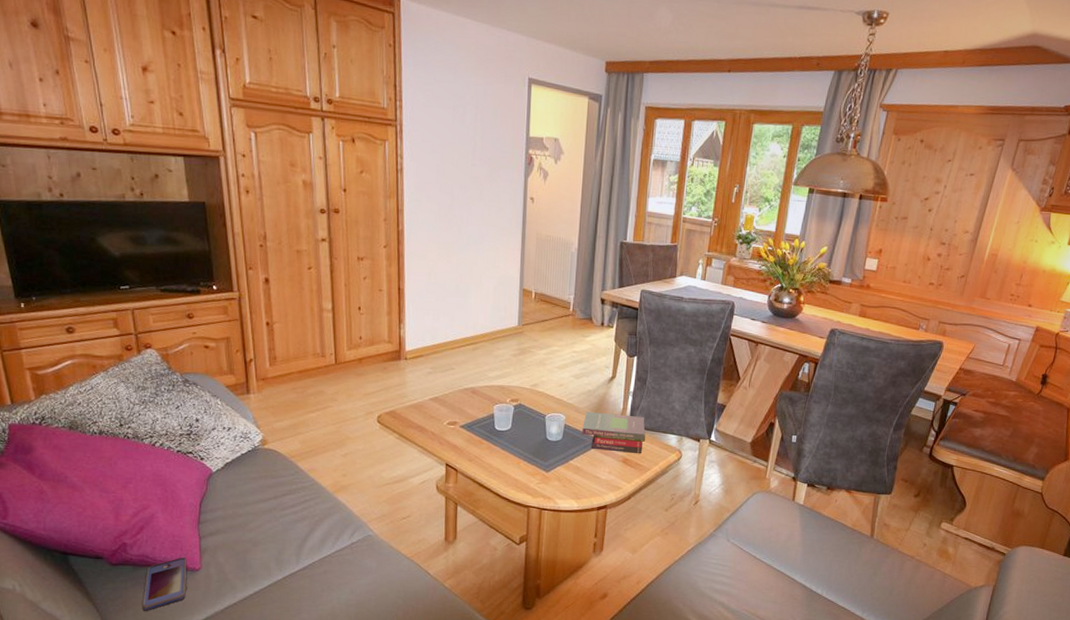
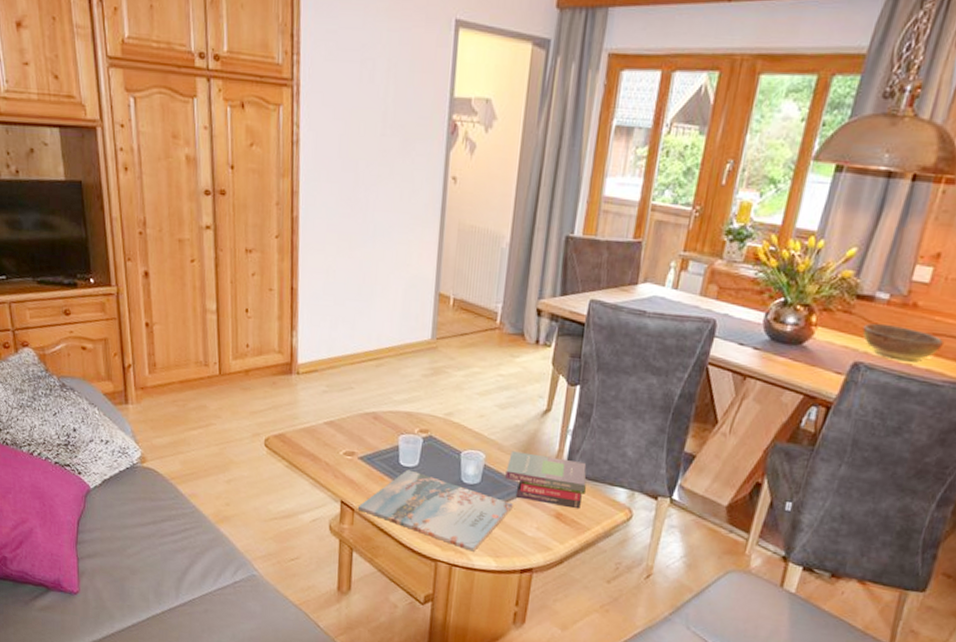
mobile phone: present [143,557,187,611] -> none [22,578,66,631]
magazine: none [460,433,589,496] -> present [357,469,513,552]
bowl: none [835,301,890,327] -> present [862,323,945,362]

